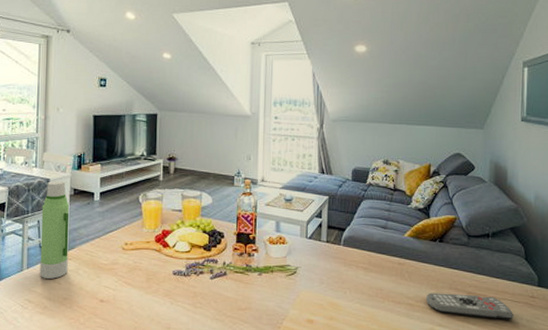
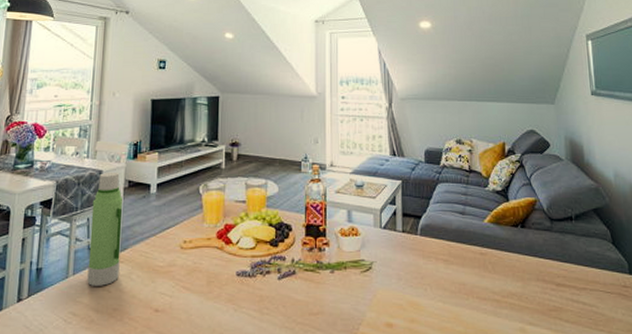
remote control: present [425,292,514,320] -> none [512,286,608,314]

